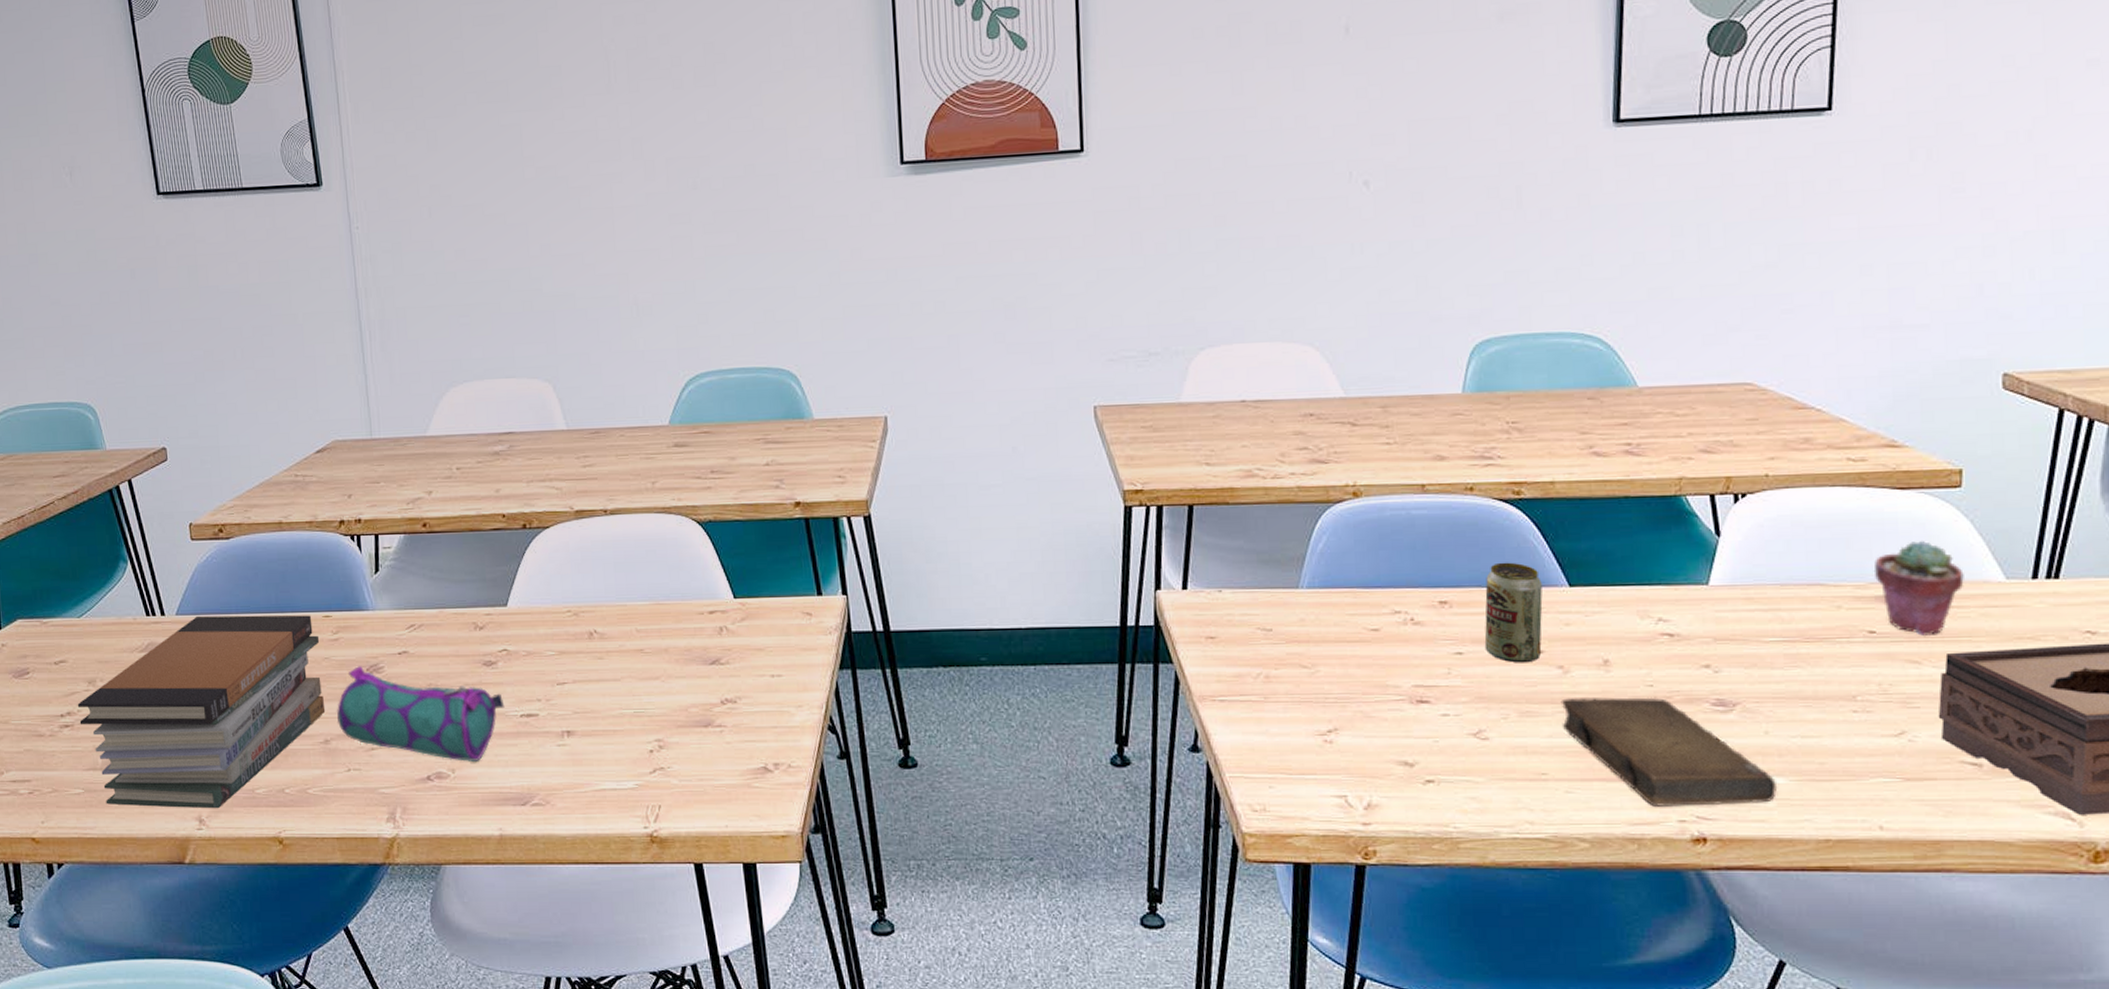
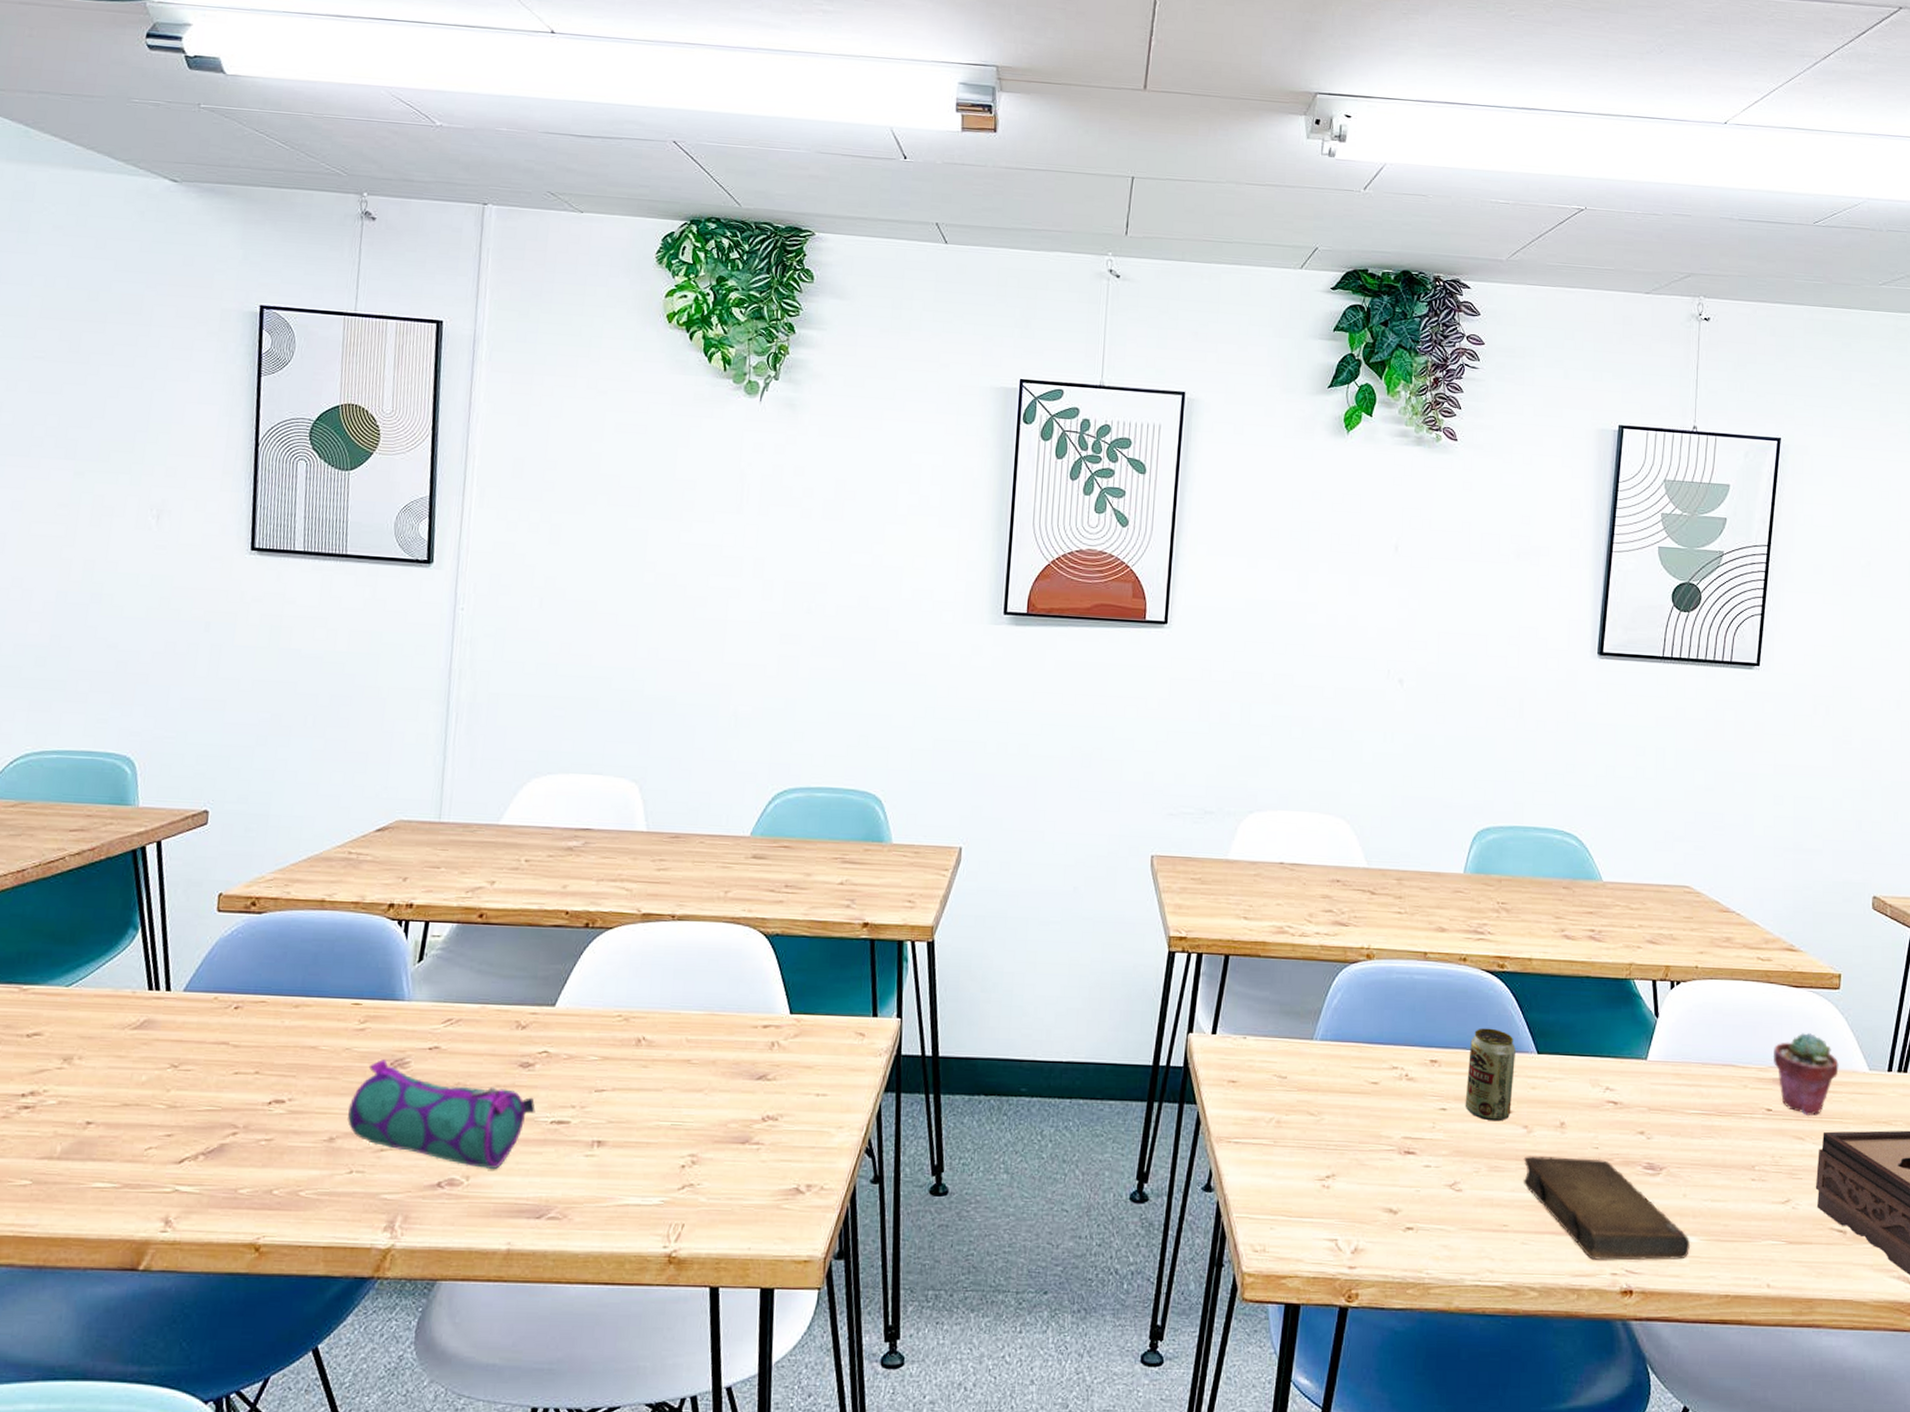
book stack: present [77,615,326,809] -> none [43,994,344,1209]

